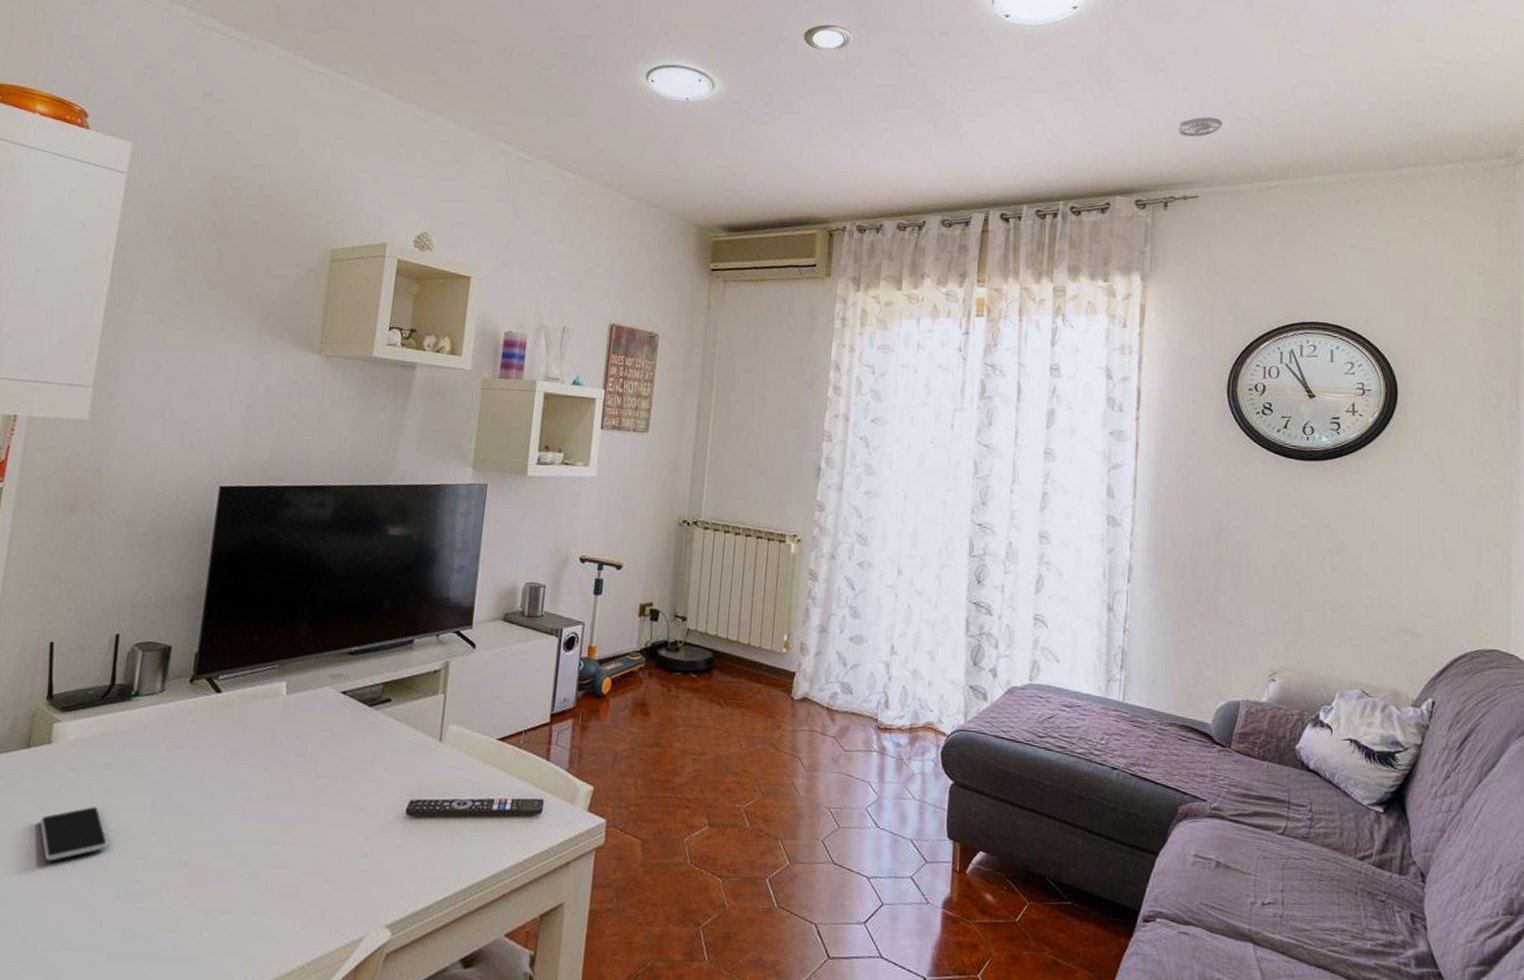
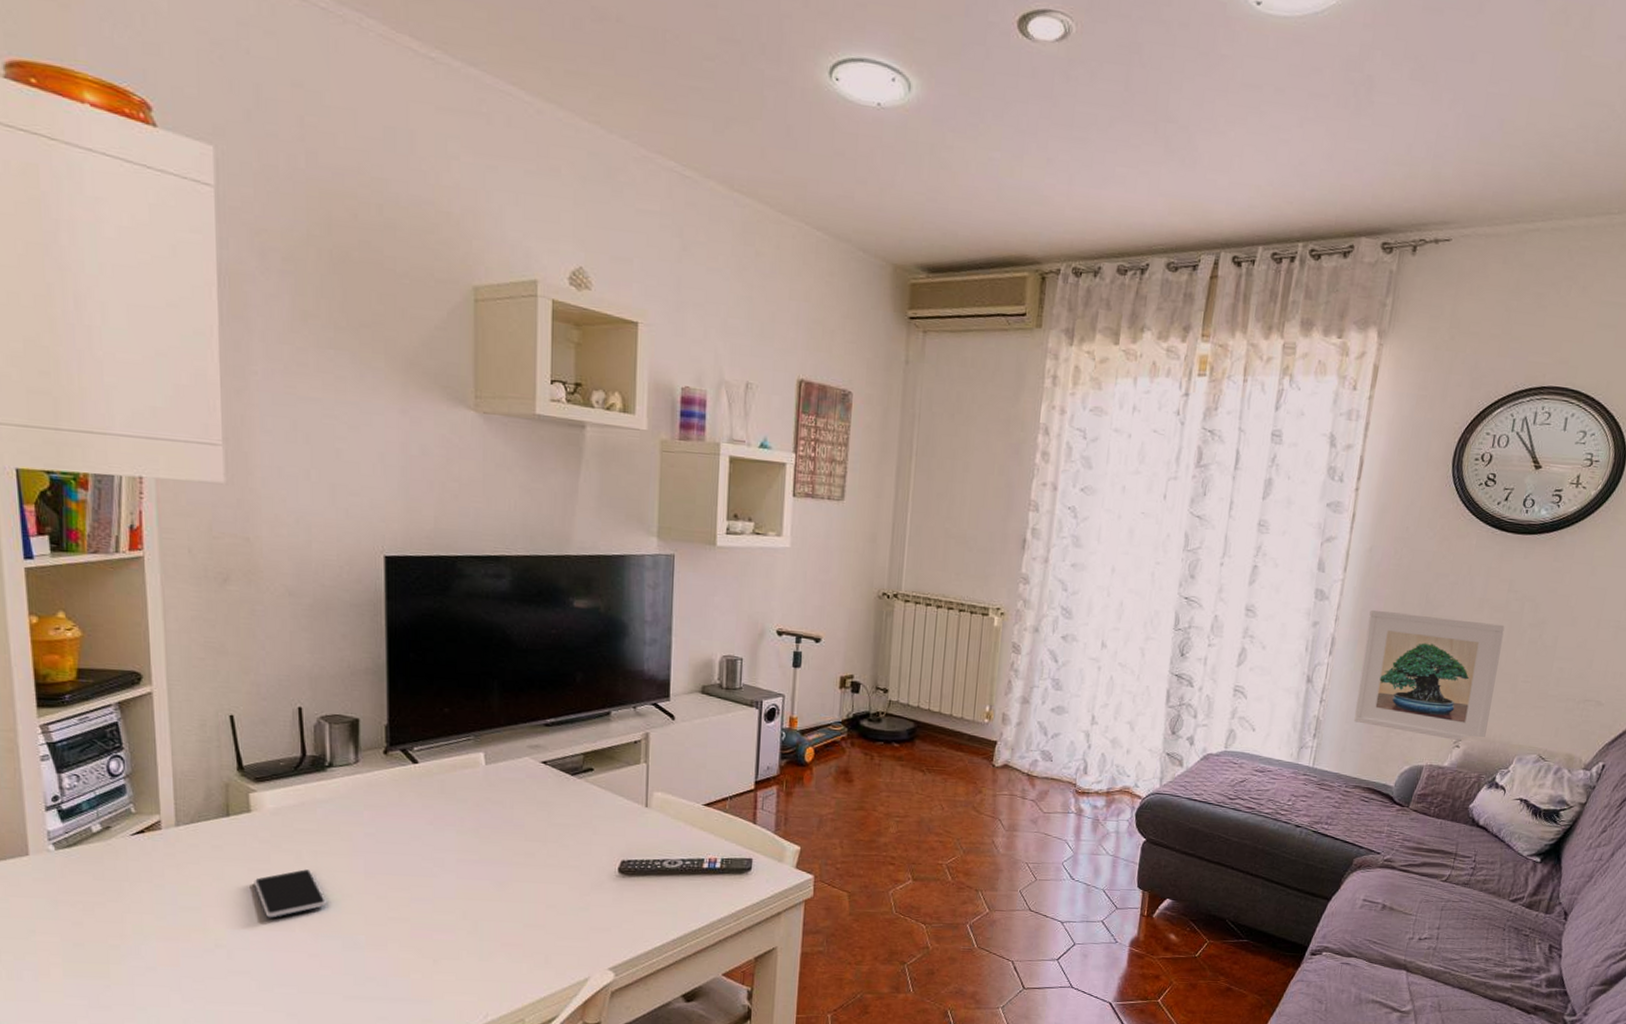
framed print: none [1160,536,1304,675] -> present [1353,609,1505,742]
smoke detector: present [1177,116,1223,137] -> none [1438,141,1490,167]

